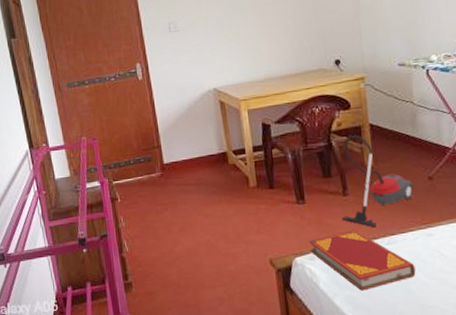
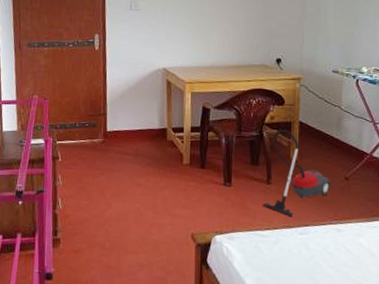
hardback book: present [308,229,416,291] -> none [229,216,322,274]

